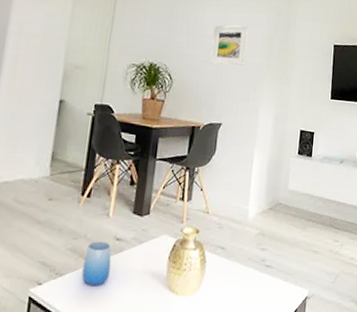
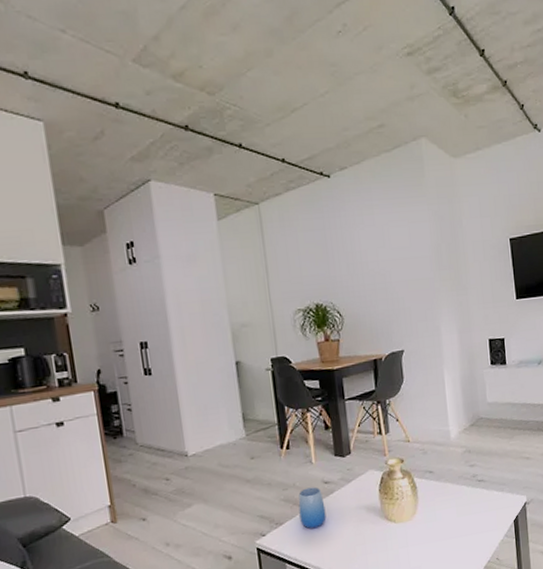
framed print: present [210,25,248,66] -> none [374,240,416,291]

